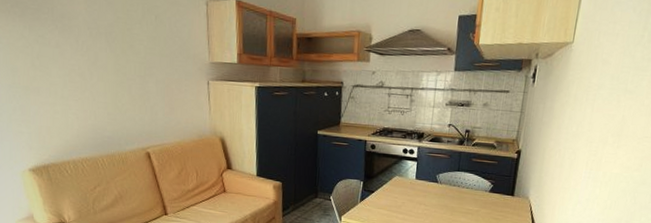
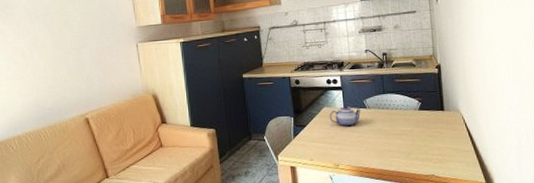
teapot: none [399,176,433,199] -> present [329,105,361,127]

